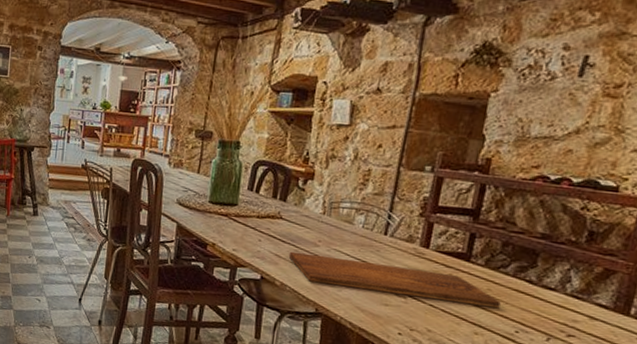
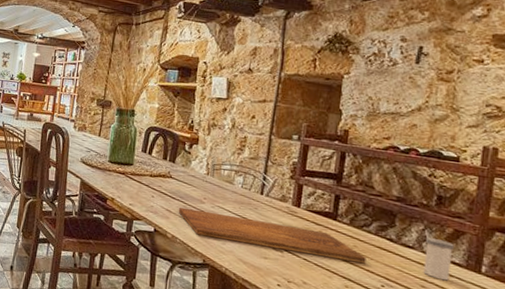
salt shaker: none [564,278,602,325] -> present [423,237,454,281]

